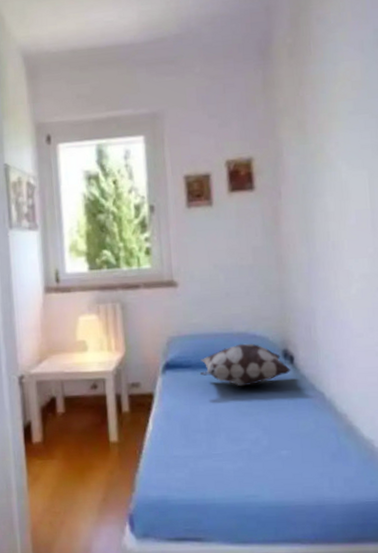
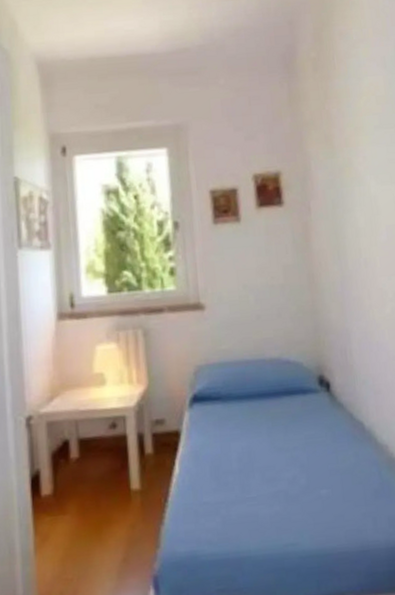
decorative pillow: present [200,343,292,387] -> none [231,370,328,420]

